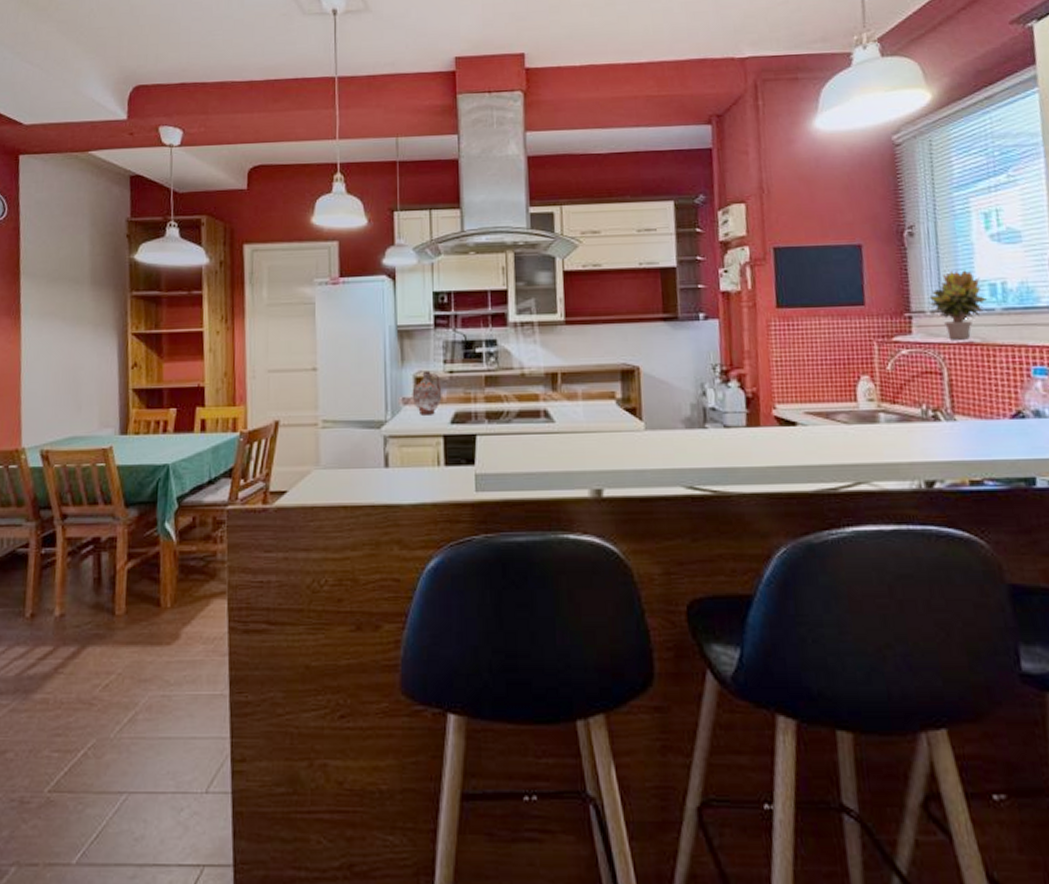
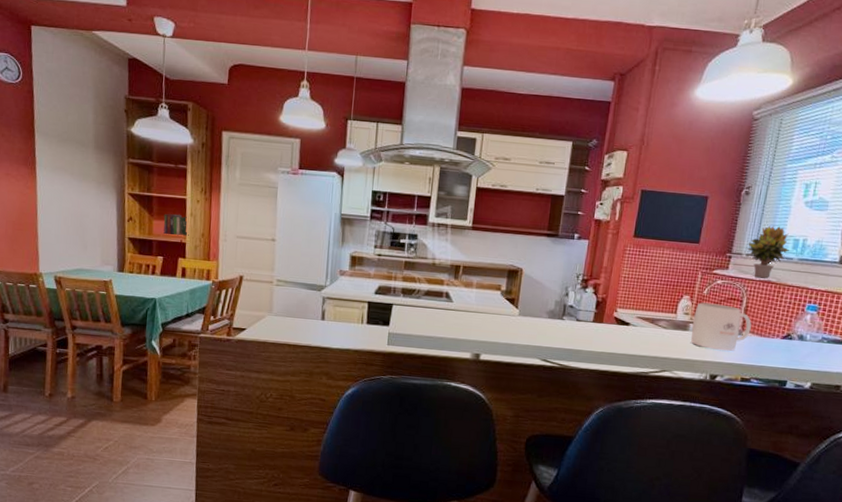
books: none [176,351,208,380] -> present [163,213,189,236]
ceramic jug: present [412,370,442,415] -> none [347,252,371,286]
mug: none [881,381,965,446] -> present [691,302,752,352]

